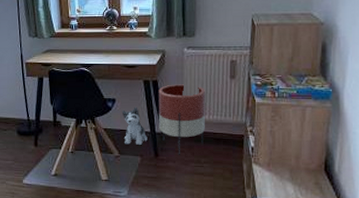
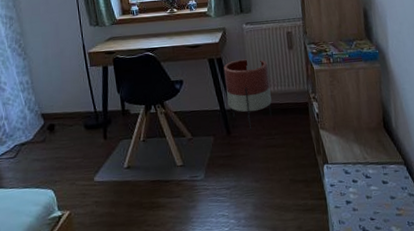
plush toy: present [121,106,148,145] -> none [190,86,218,126]

